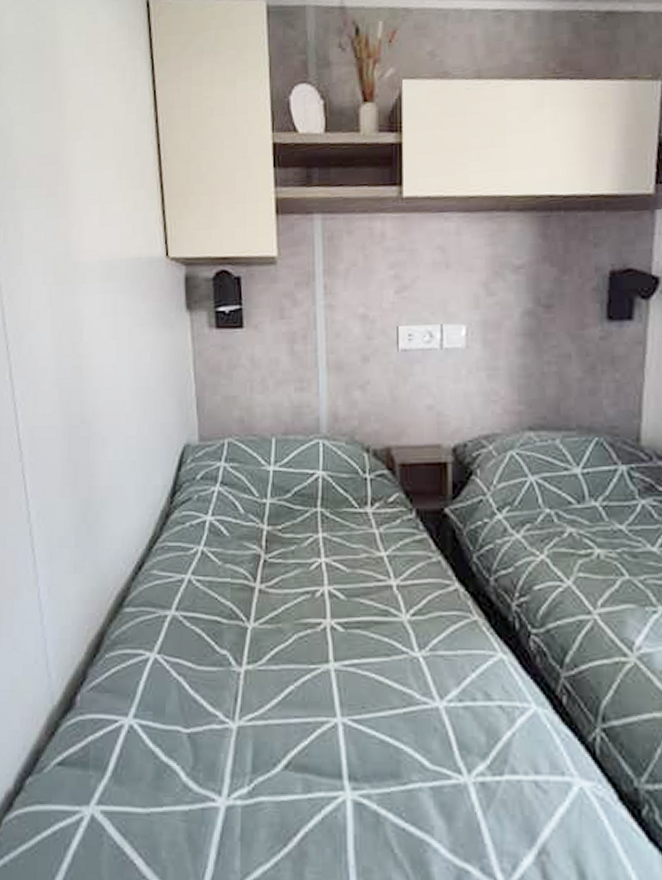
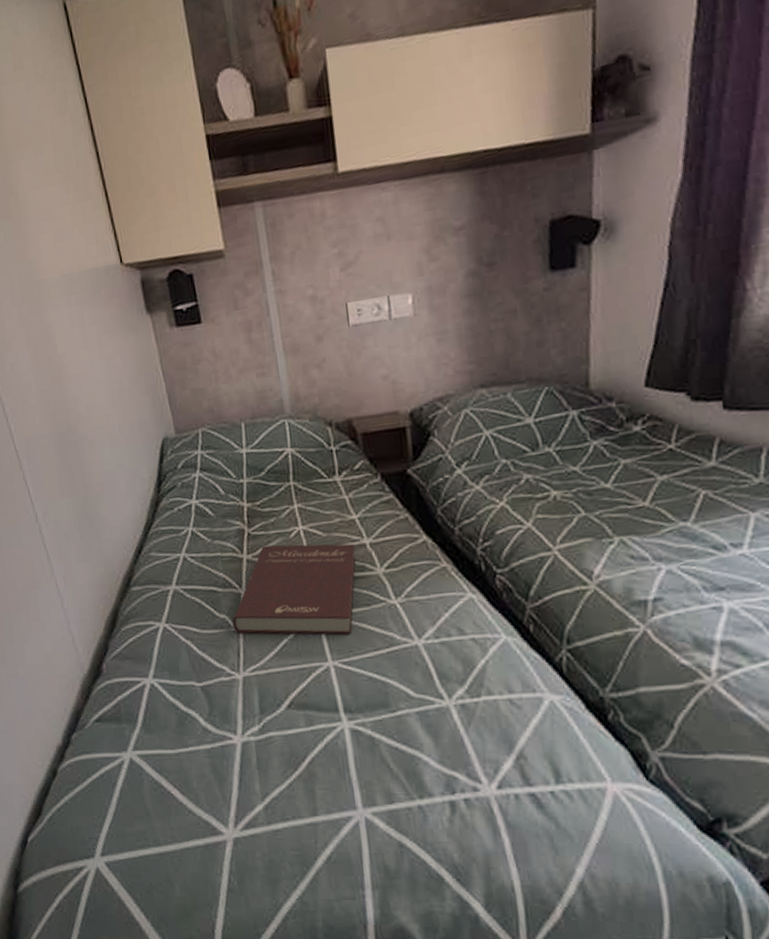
book: none [234,576,380,687] -> present [232,543,356,635]

